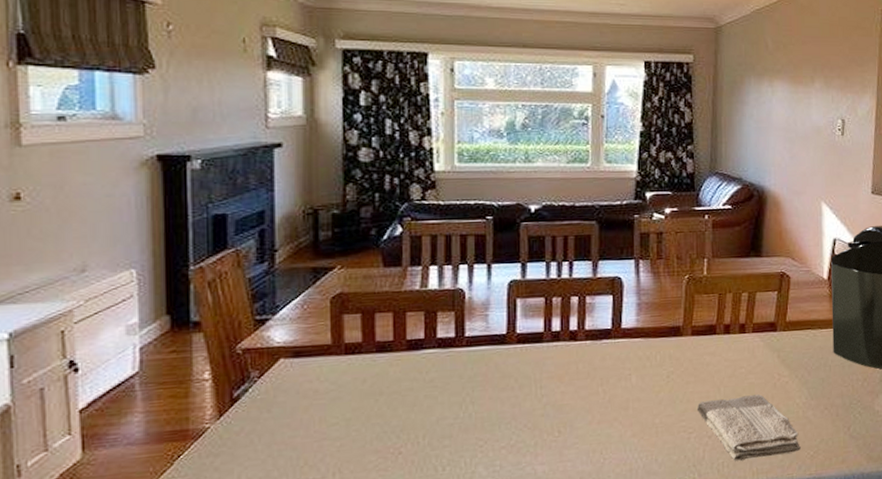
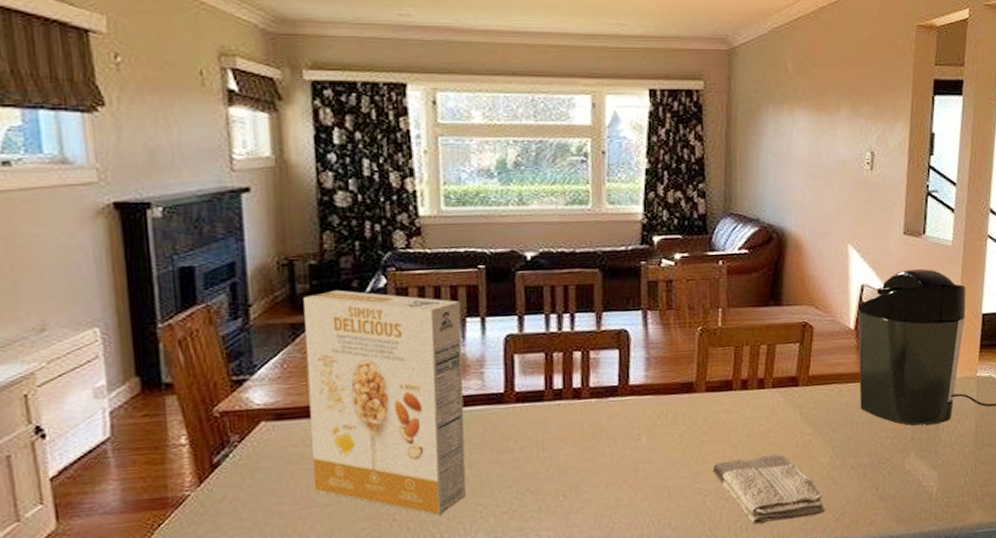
cereal box: none [325,237,470,450] -> present [303,289,466,516]

